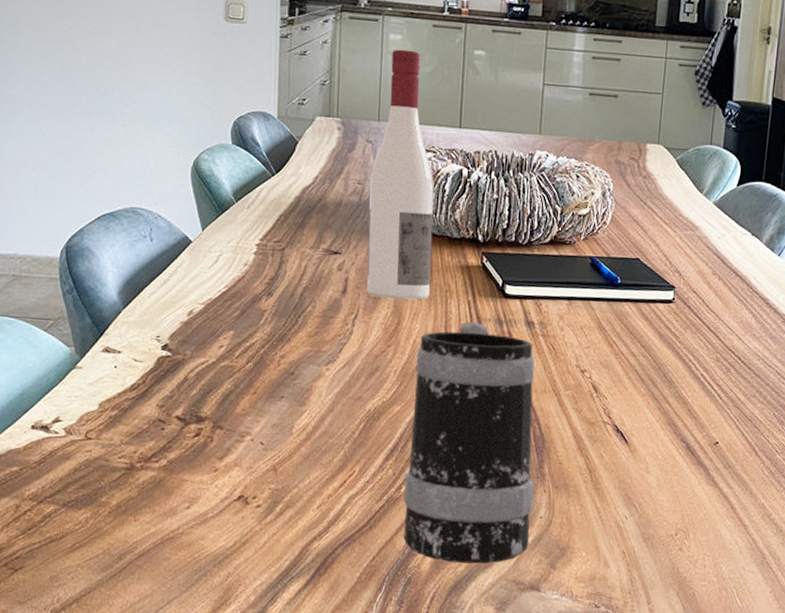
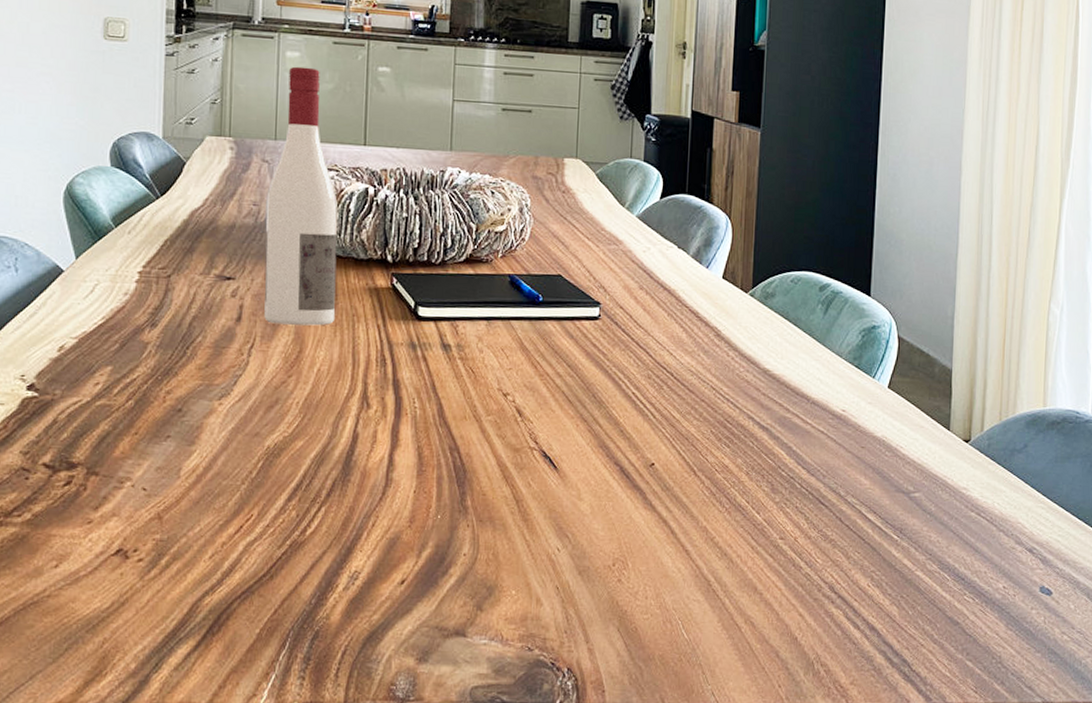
mug: present [403,321,535,564] -> none [308,346,456,611]

